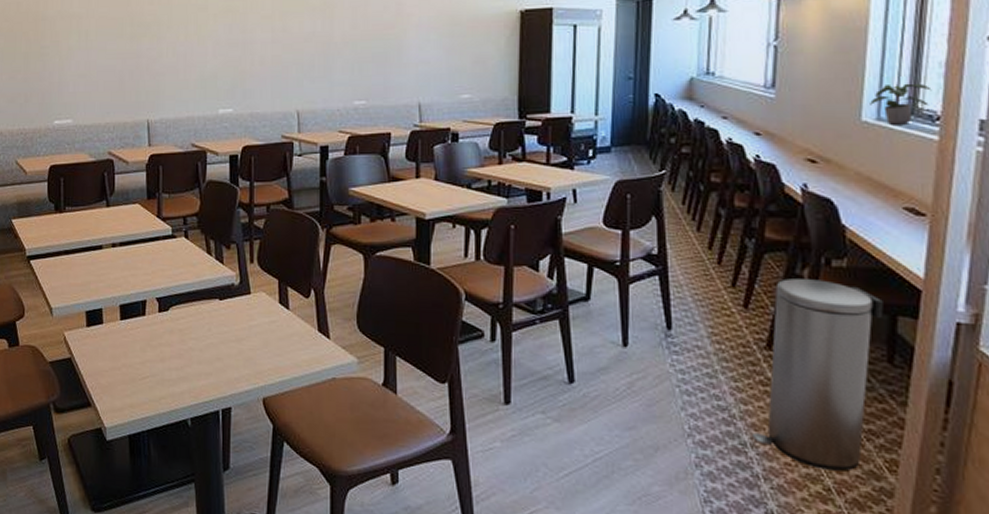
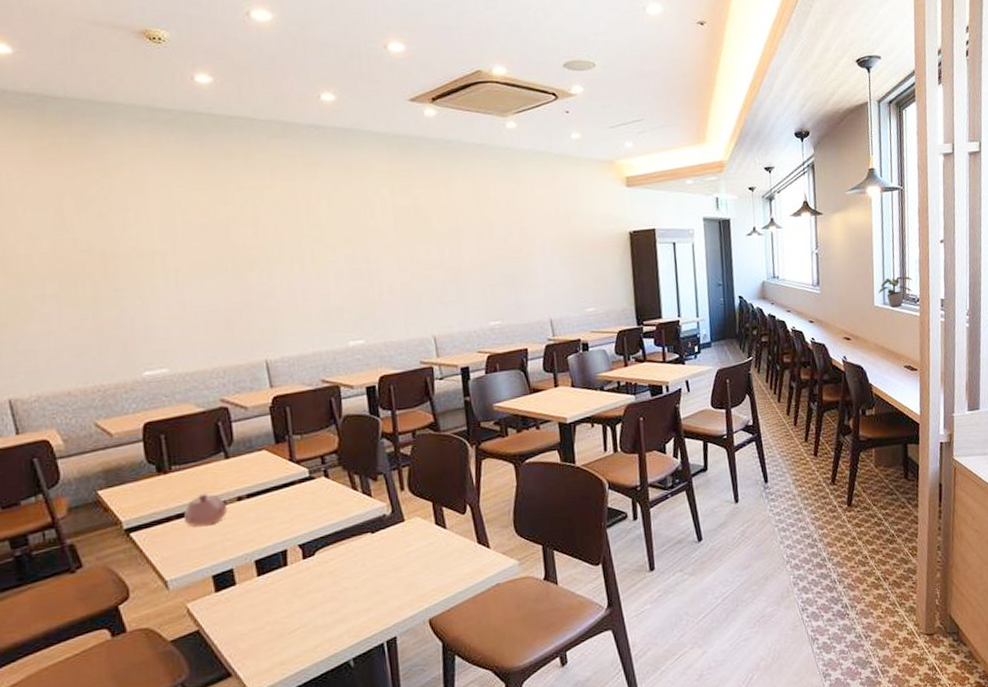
sugar bowl: none [71,236,104,264] -> present [184,493,228,527]
pedal bin: present [753,278,884,472] -> none [829,426,899,565]

